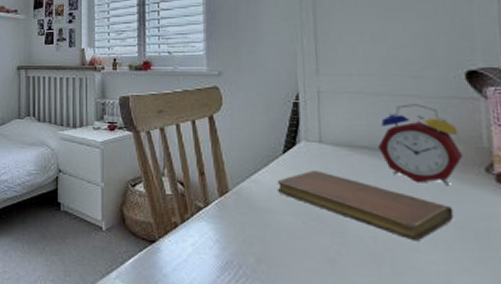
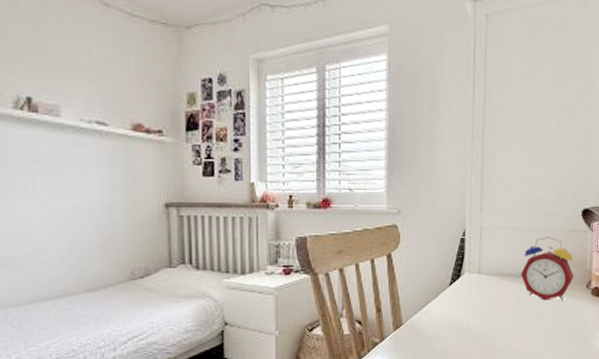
notebook: present [276,171,454,242] -> none [443,298,564,347]

